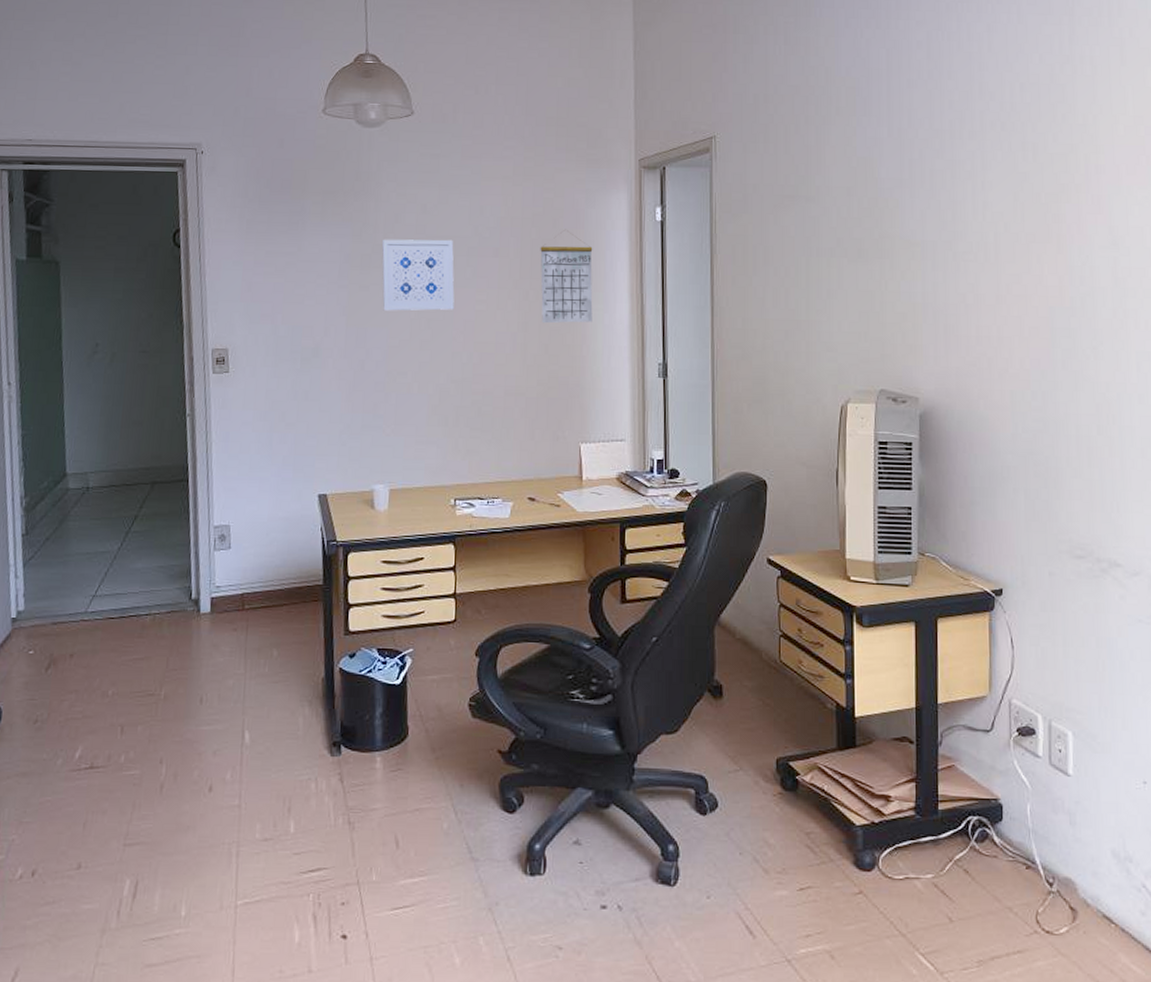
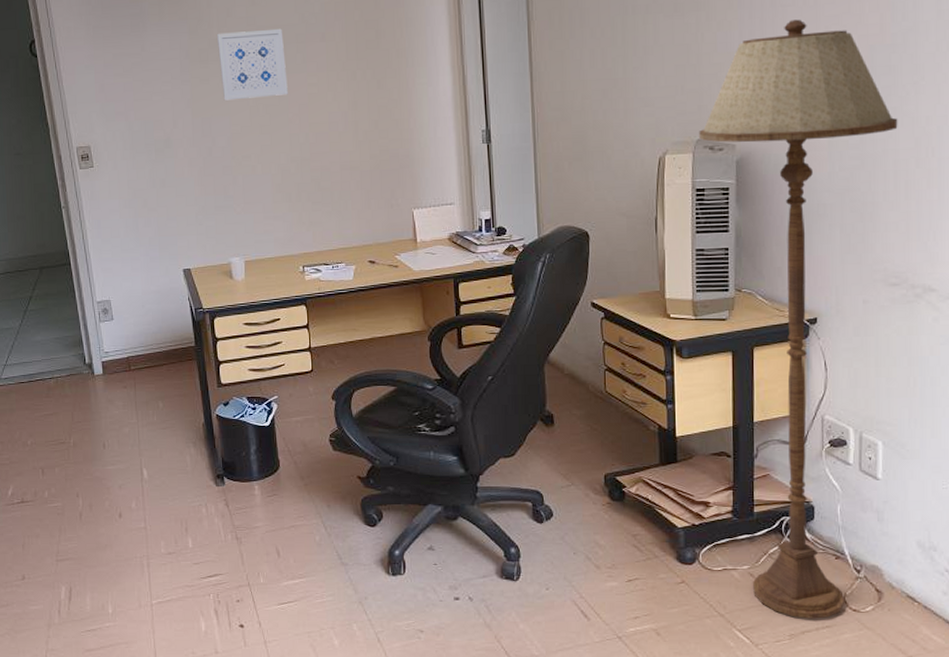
calendar: present [540,230,593,324] -> none [364,10,417,101]
floor lamp: none [882,275,1079,942] -> present [699,19,898,619]

